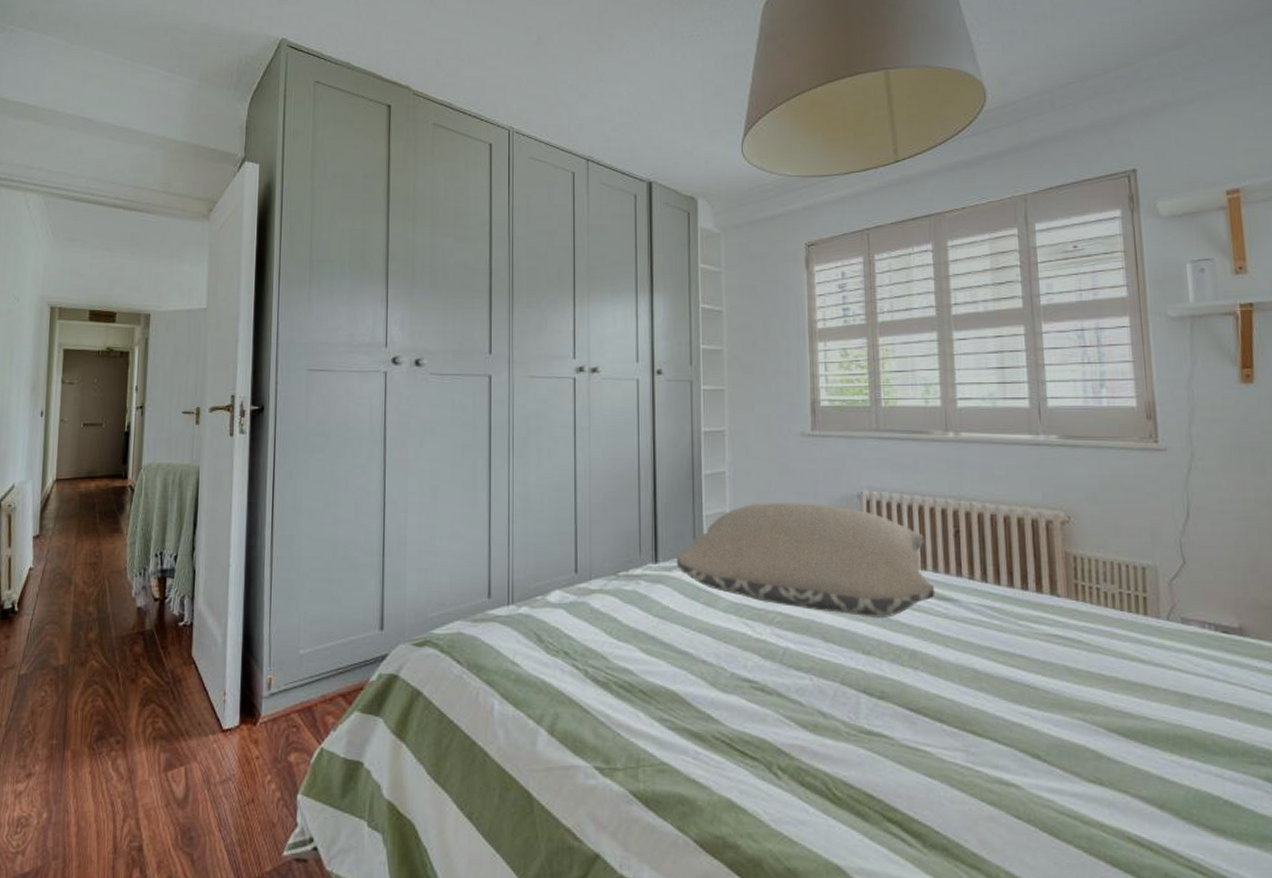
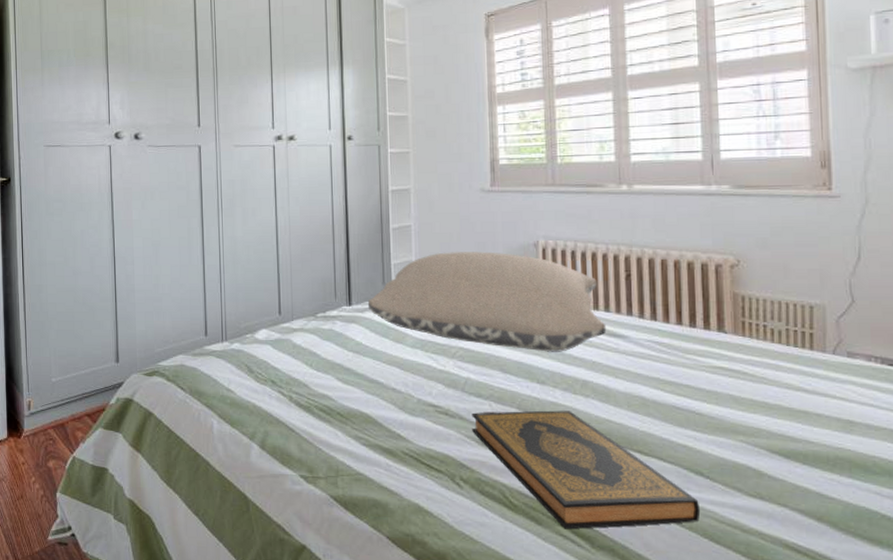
hardback book: none [791,685,1039,826] -> present [472,410,701,530]

